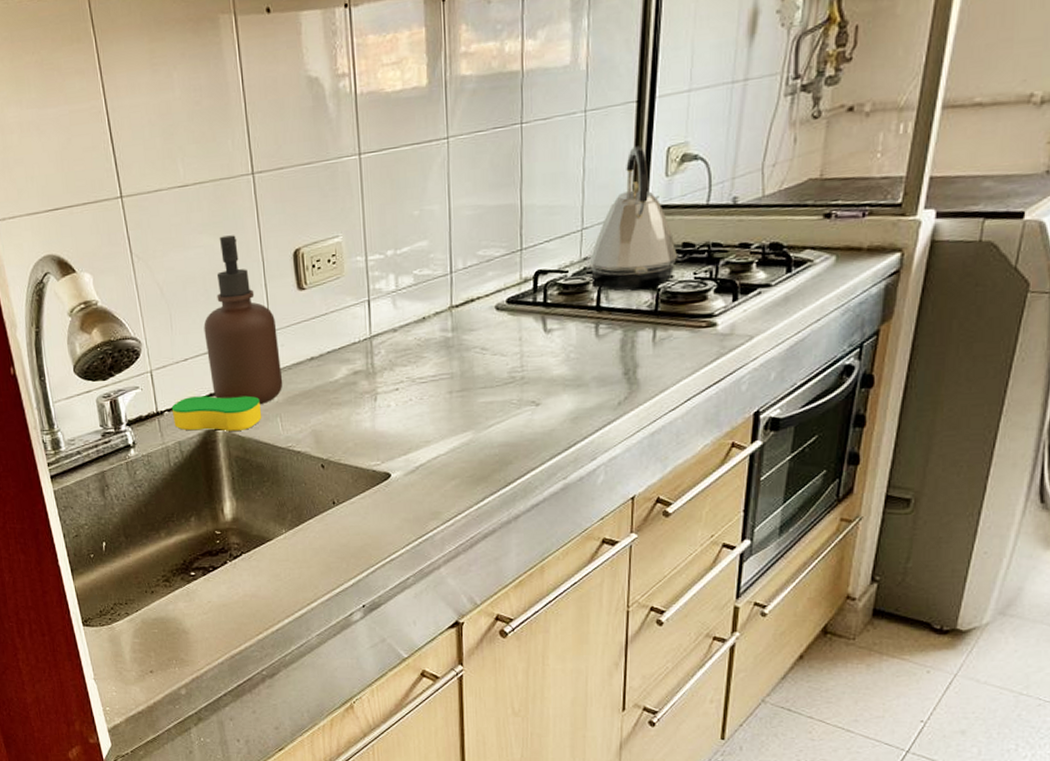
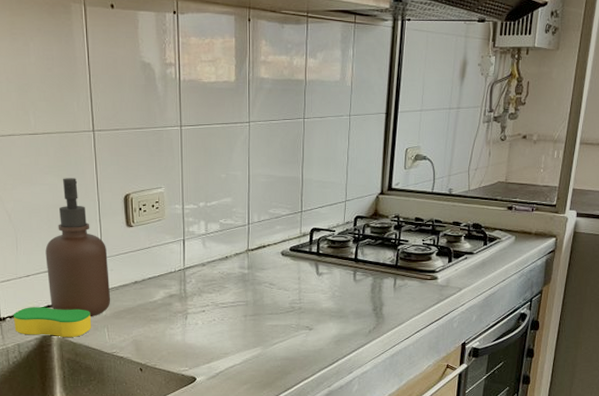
kettle: present [589,146,679,291] -> none [350,145,412,248]

